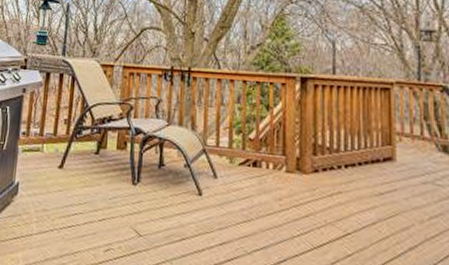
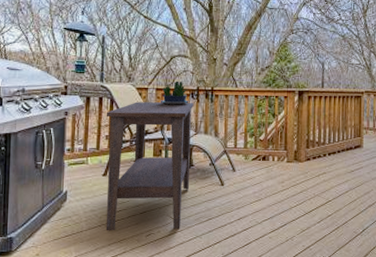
side table: none [58,81,166,248] -> present [105,102,194,231]
potted plant: none [126,57,161,88] -> present [160,80,189,105]

